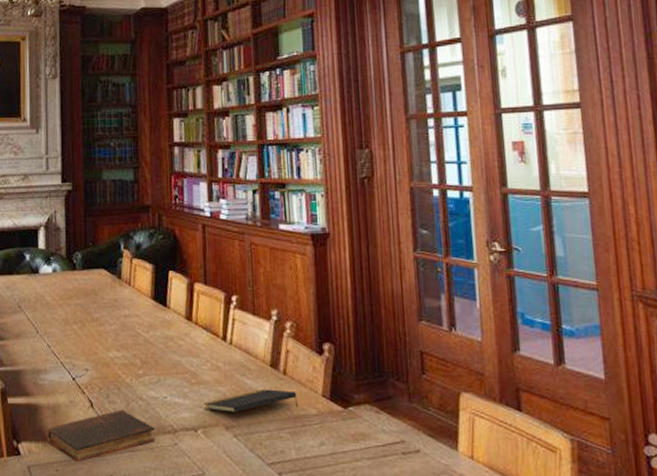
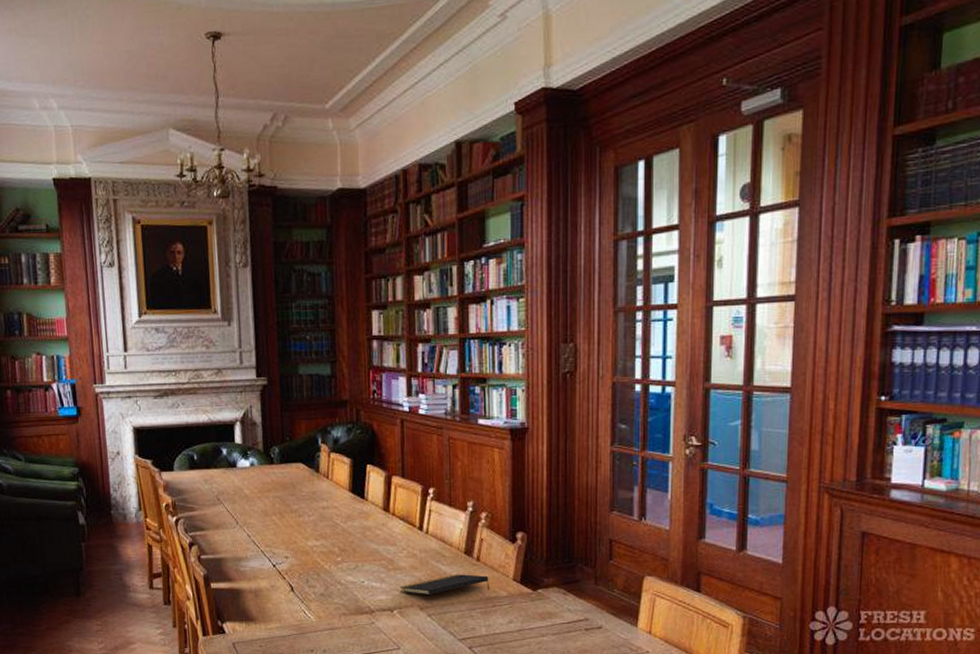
book: present [47,409,156,463] -> none [250,592,354,640]

